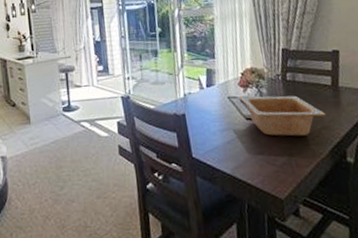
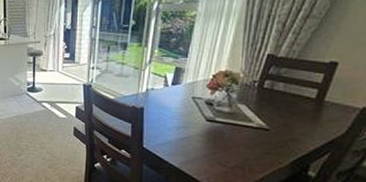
serving bowl: present [240,95,326,136] -> none [205,99,299,144]

